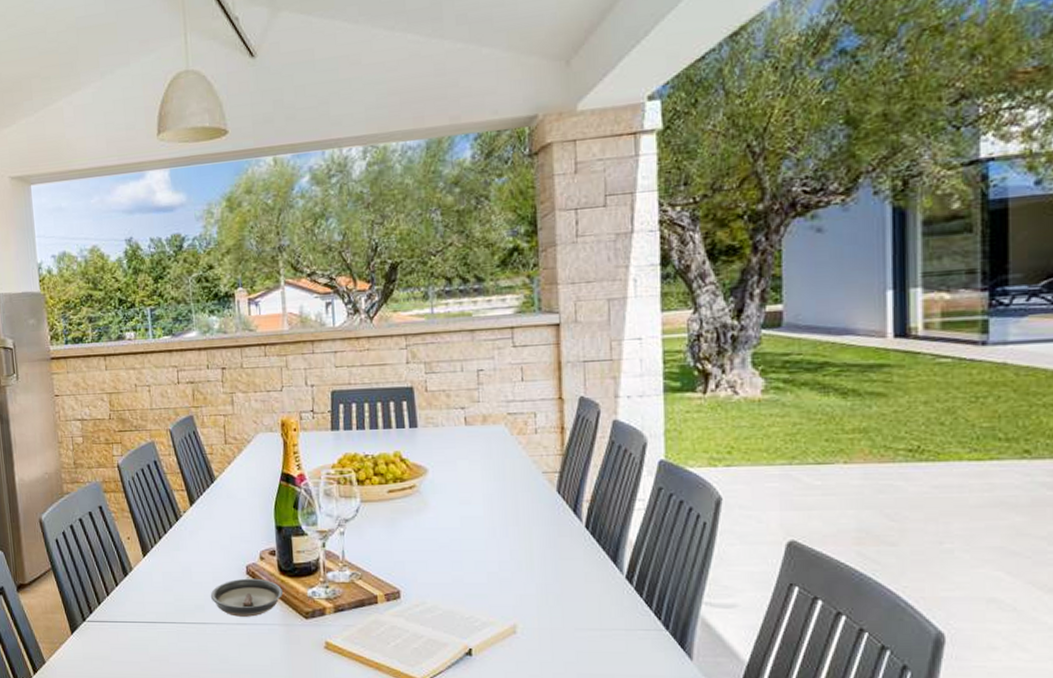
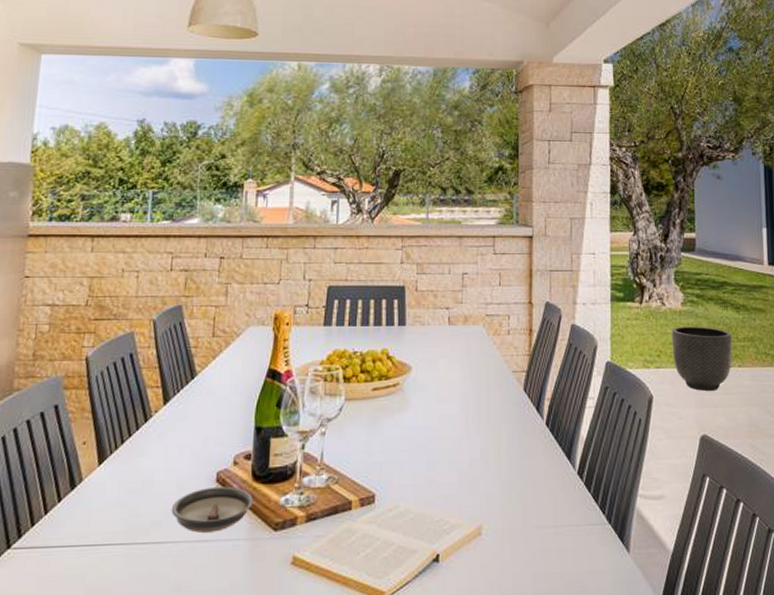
planter: none [747,416,836,491] -> present [671,326,733,391]

